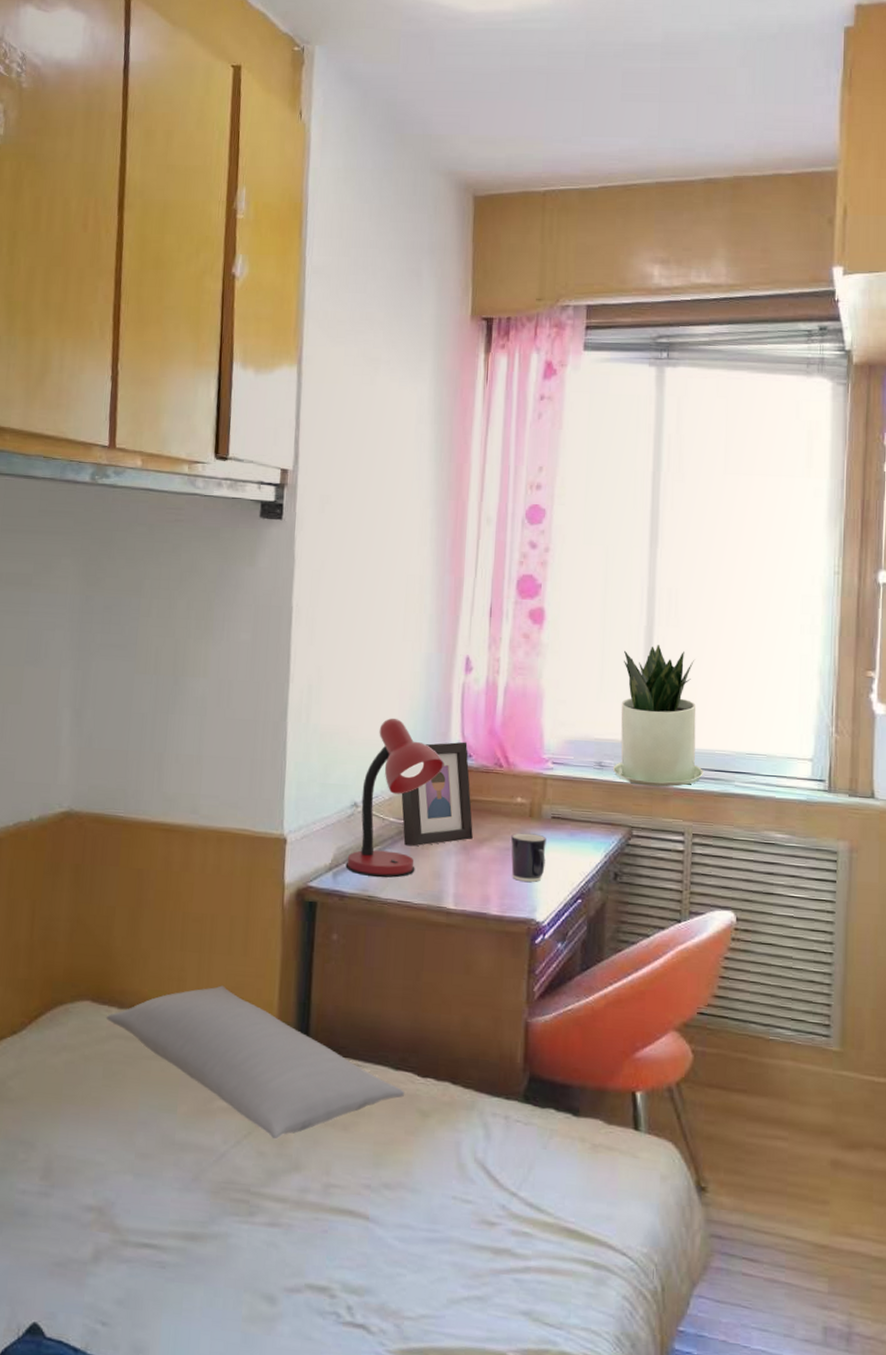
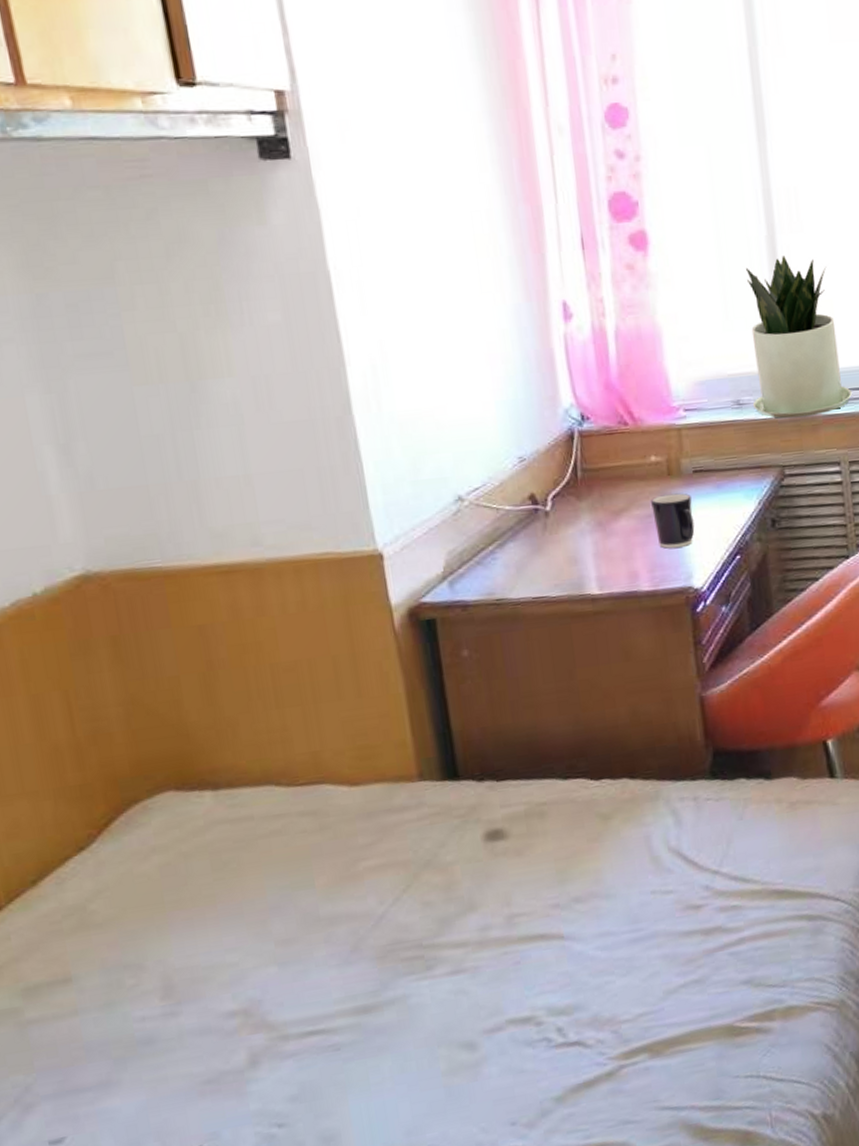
pillow: present [106,985,404,1140] -> none [199,736,579,886]
desk lamp: present [345,718,444,878] -> none [461,389,559,578]
picture frame: present [401,741,473,846] -> none [513,403,607,535]

